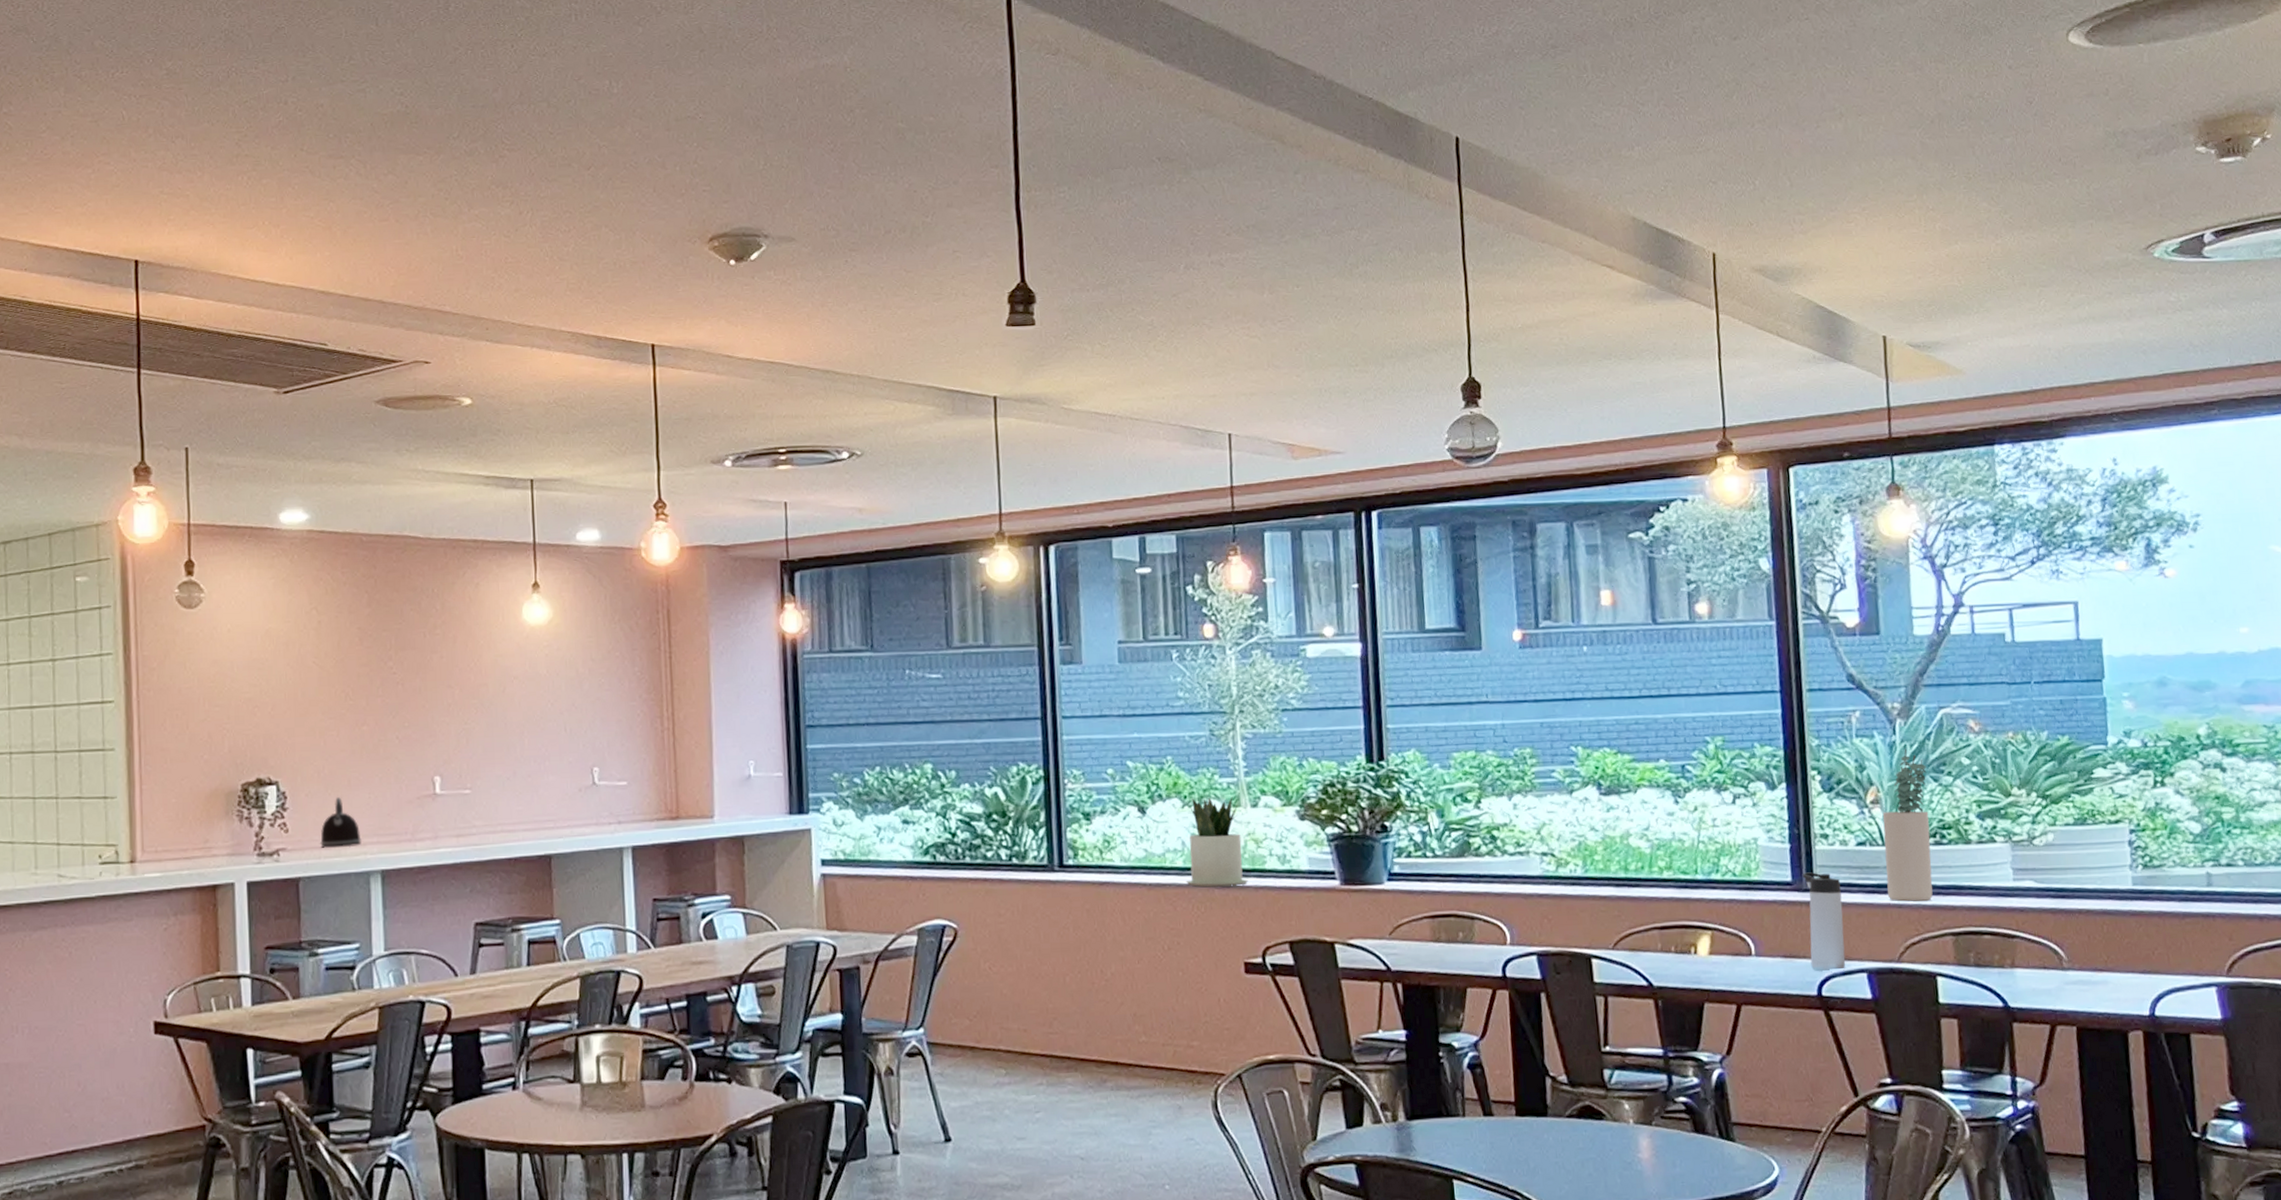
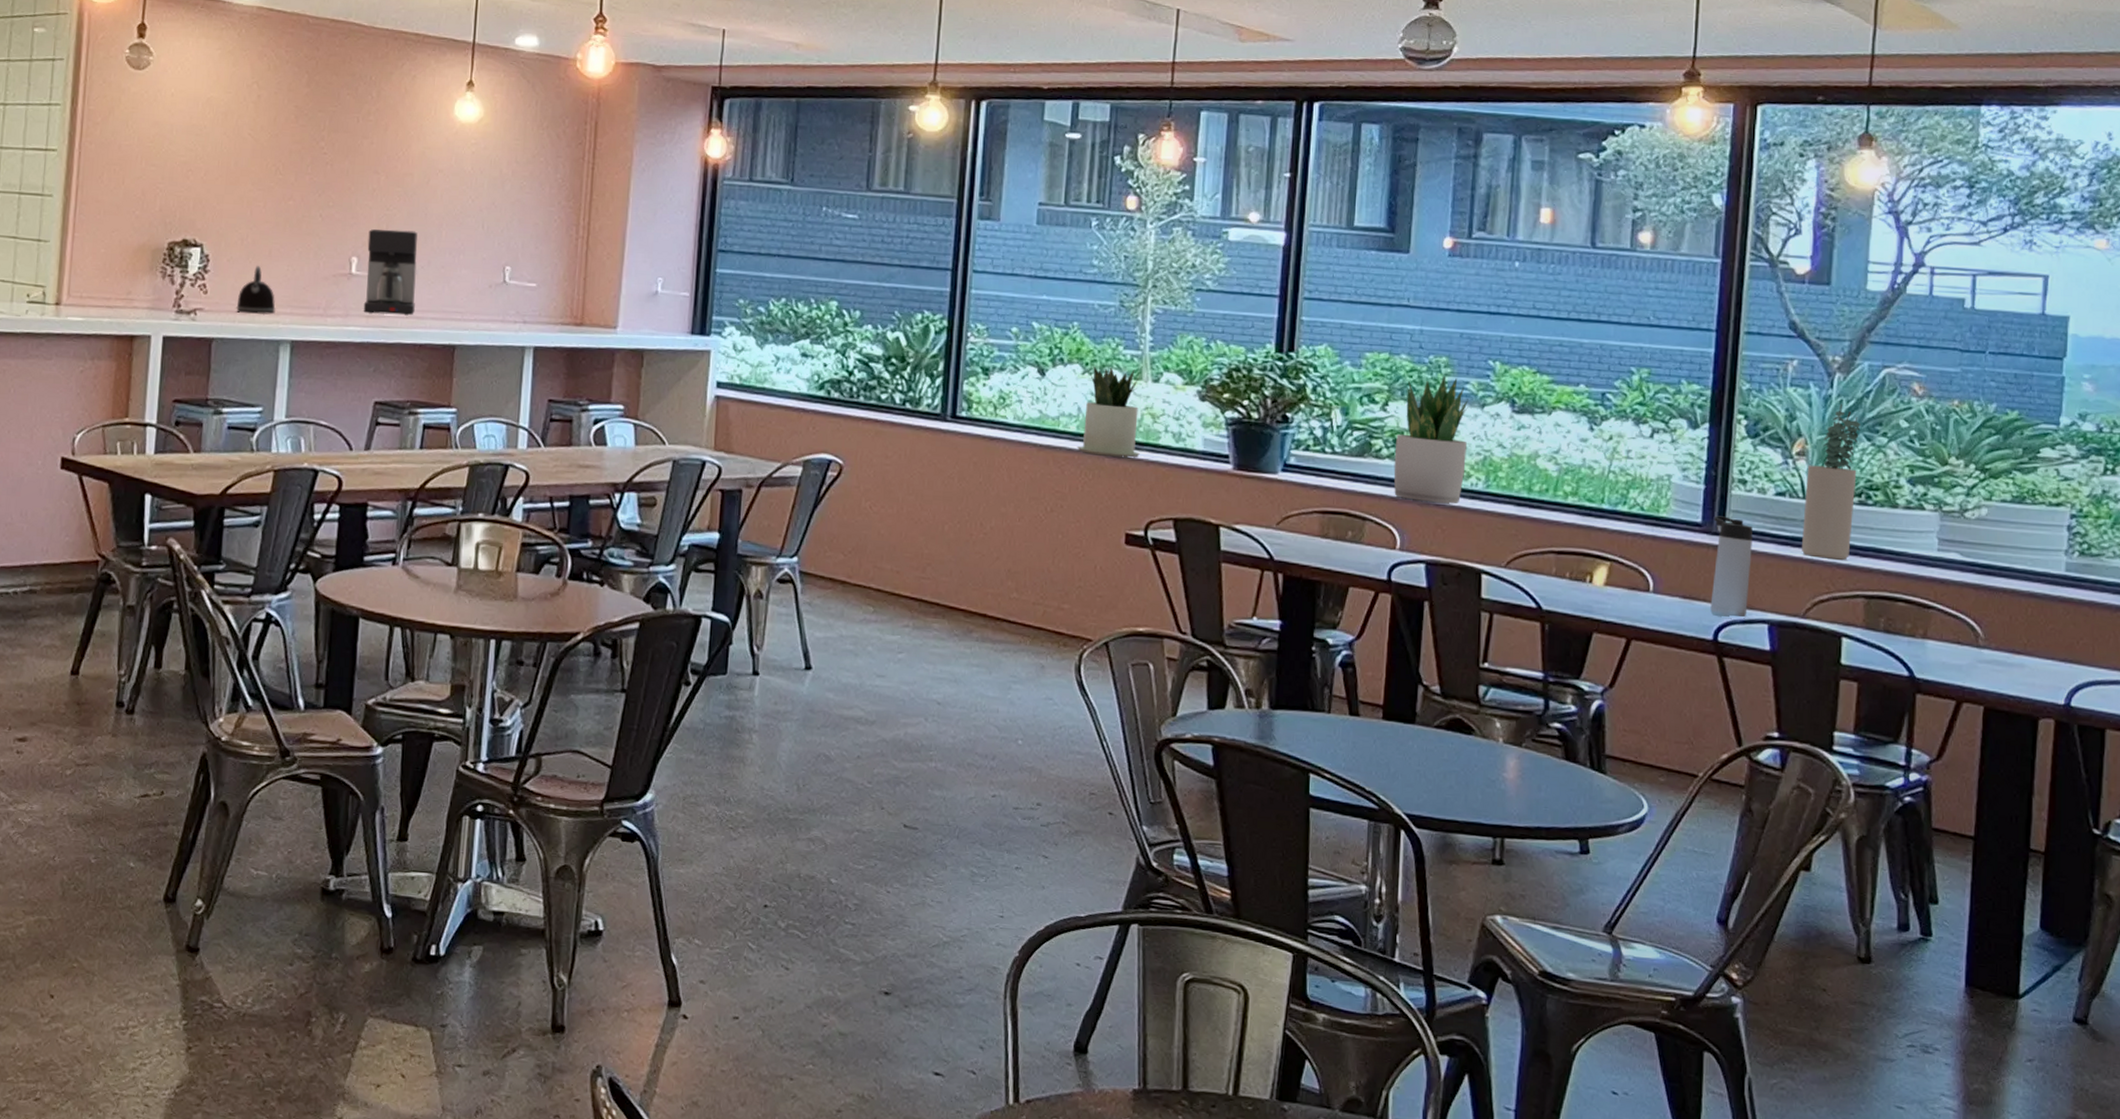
coffee maker: none [448,742,506,834] -> present [363,229,418,316]
planter: none [1493,767,1563,894] -> present [1393,376,1468,504]

